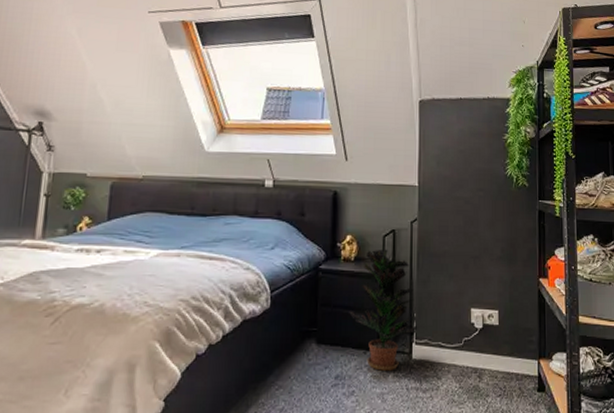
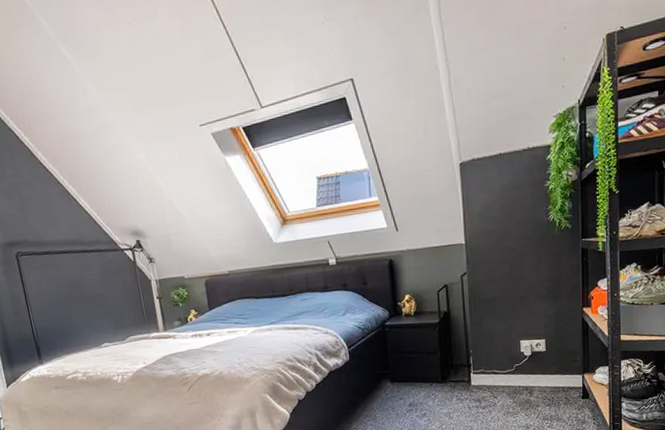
potted plant: present [349,249,418,371] -> none [414,301,475,397]

